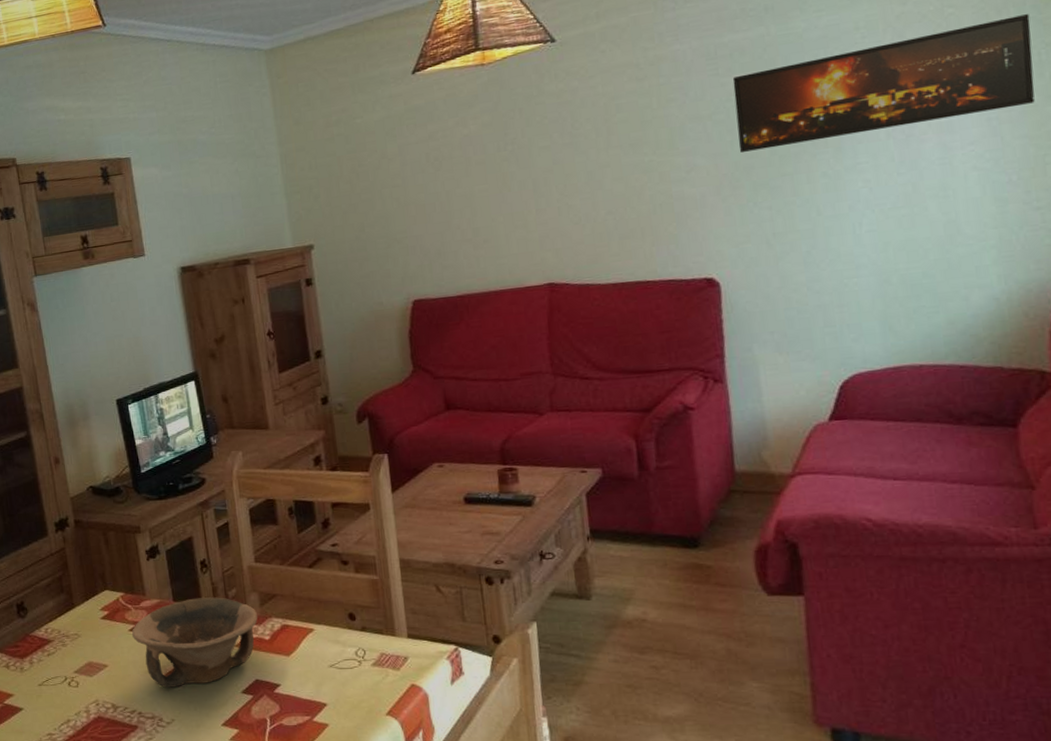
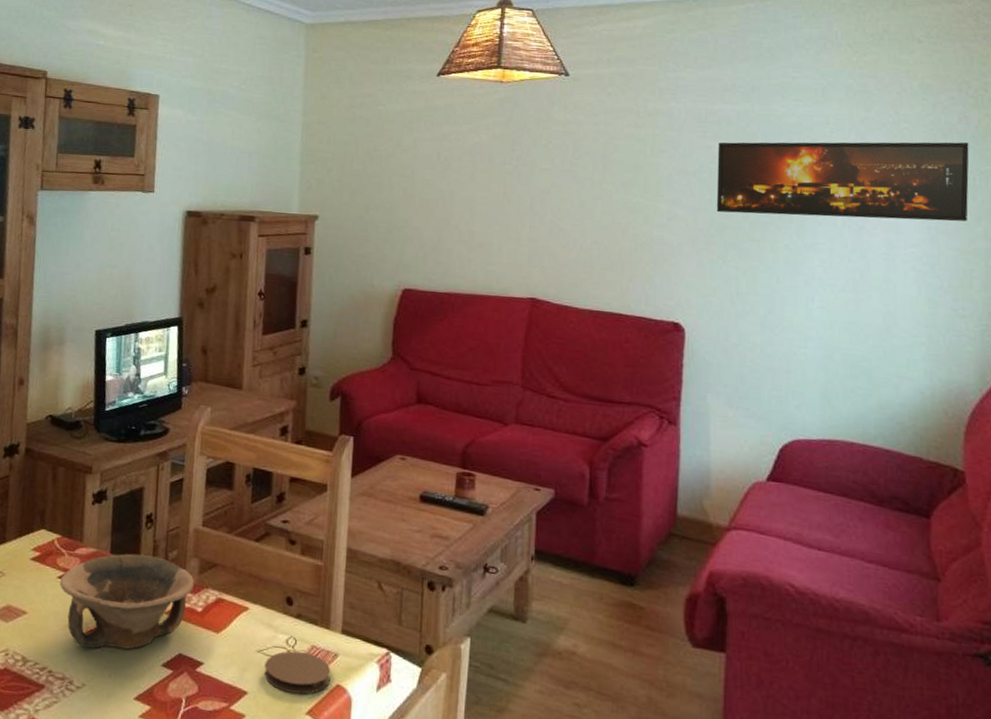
coaster: none [339,660,405,698] -> present [264,651,331,695]

